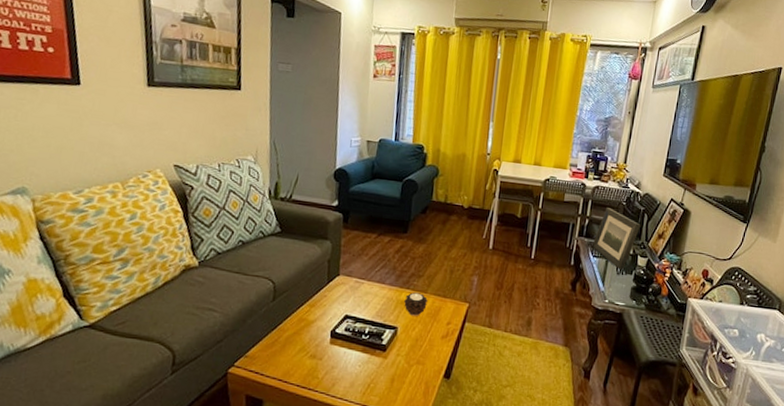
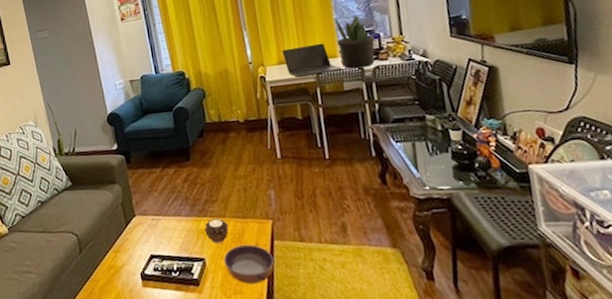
bowl: none [414,321,461,359] -> present [223,244,275,285]
laptop: none [519,149,568,182] -> present [282,43,342,77]
planter: none [569,133,603,185] -> present [335,15,375,69]
picture frame: present [591,208,641,270] -> none [390,86,442,150]

